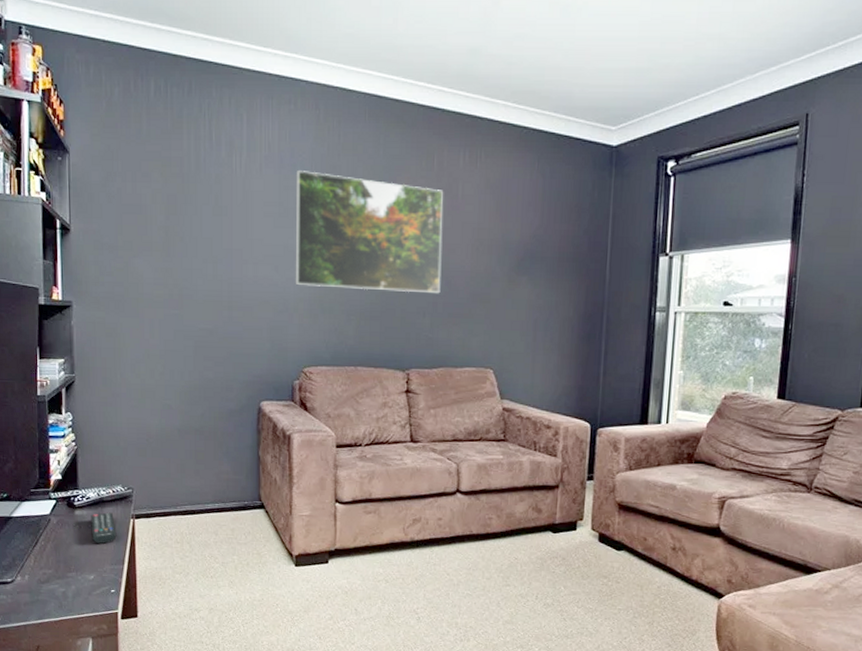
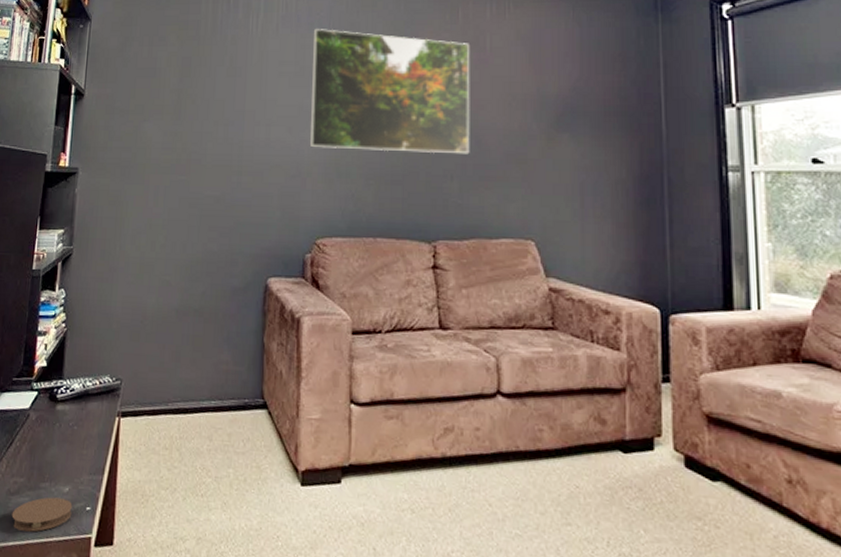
coaster: none [44,583,99,611] -> present [11,497,73,532]
remote control: present [91,512,117,544] -> none [72,408,99,447]

